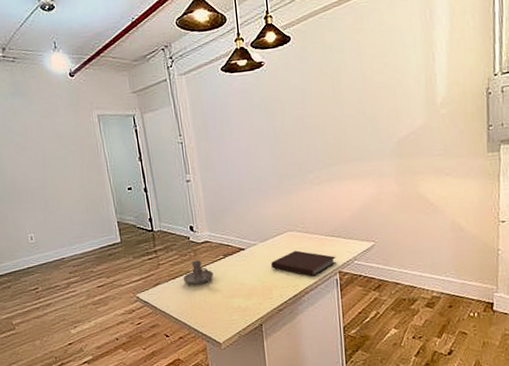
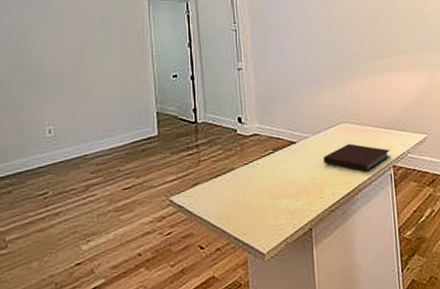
candle holder: present [183,260,214,285] -> none [226,155,261,184]

